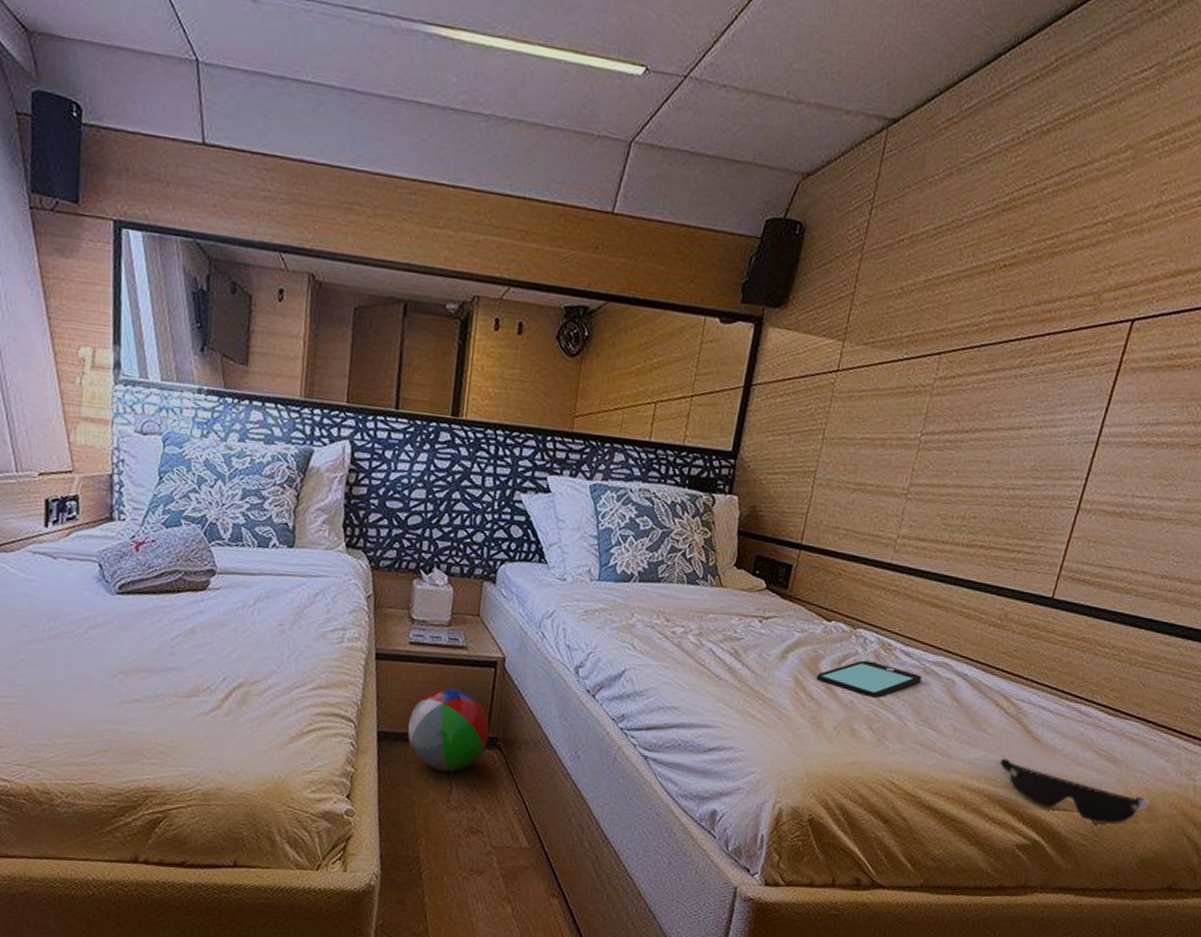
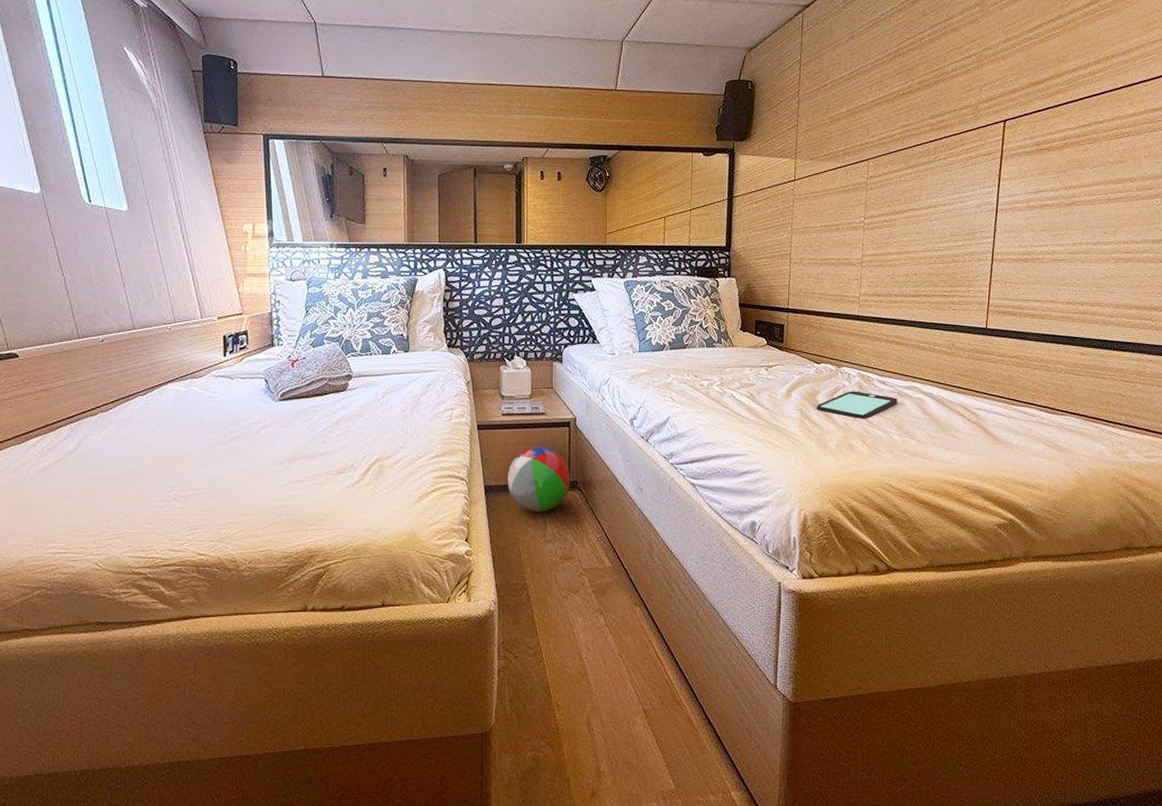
sunglasses: present [1000,758,1150,823] -> none [971,456,1095,500]

